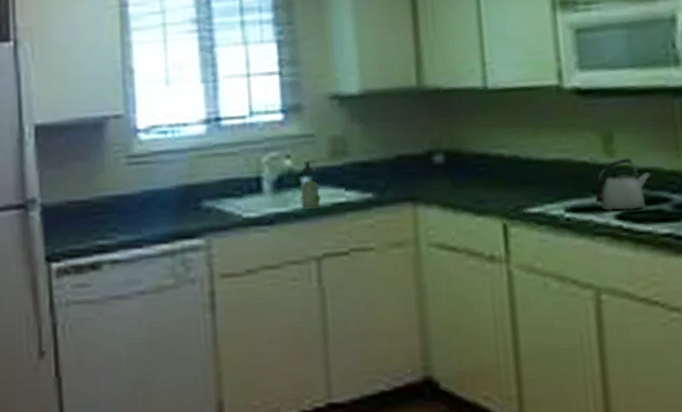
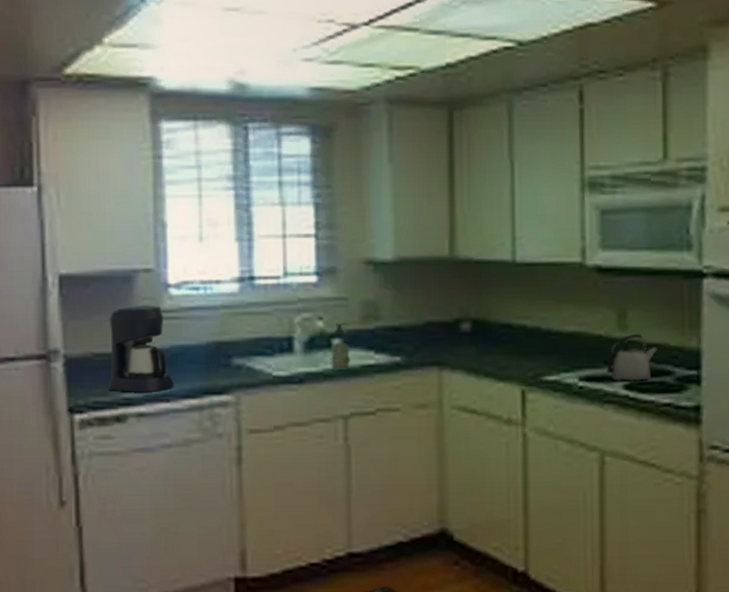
coffee maker: none [82,151,146,239] -> present [108,306,174,393]

